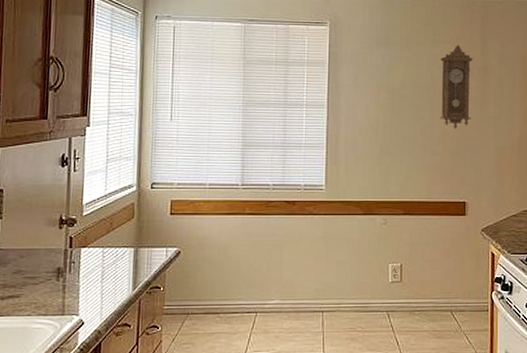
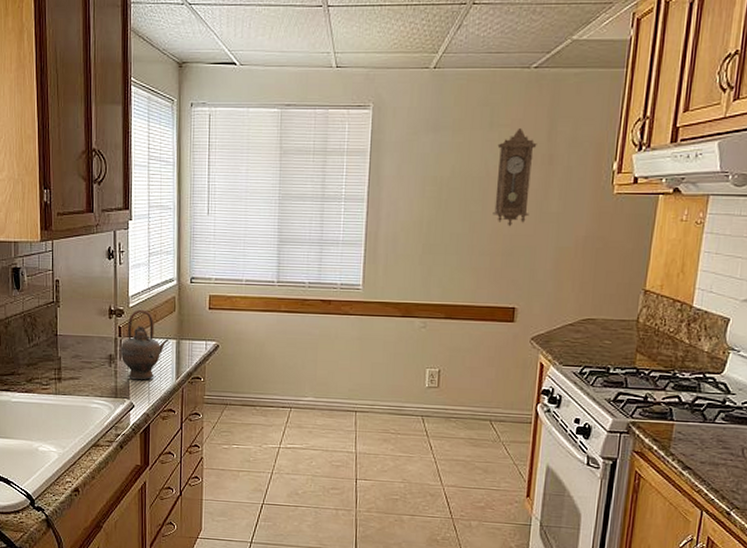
teapot: none [70,217,127,294] -> present [120,309,170,380]

